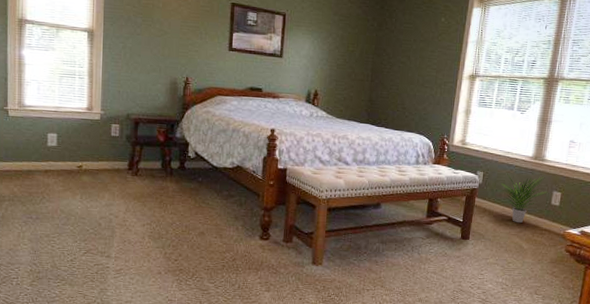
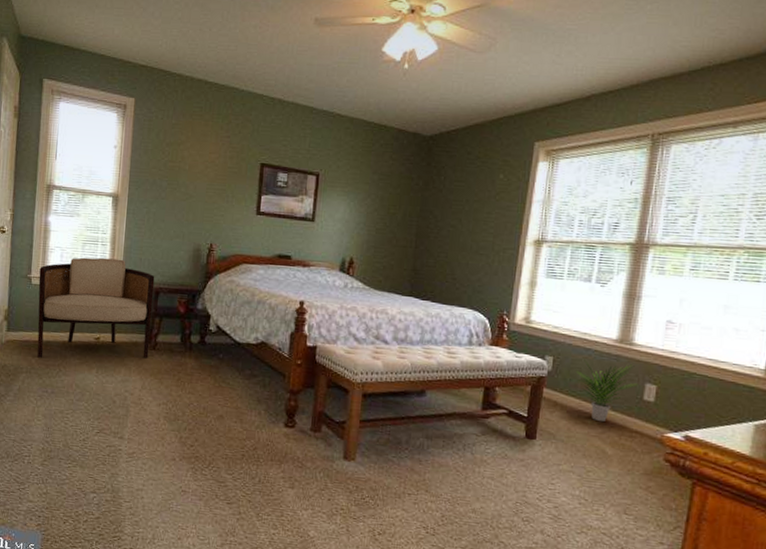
armchair: none [16,90,134,187] -> present [37,257,155,359]

